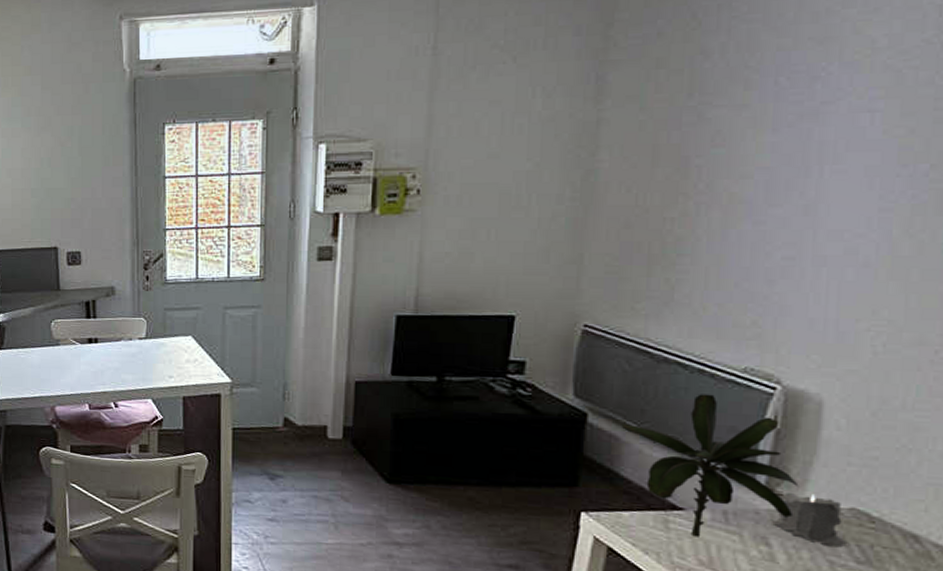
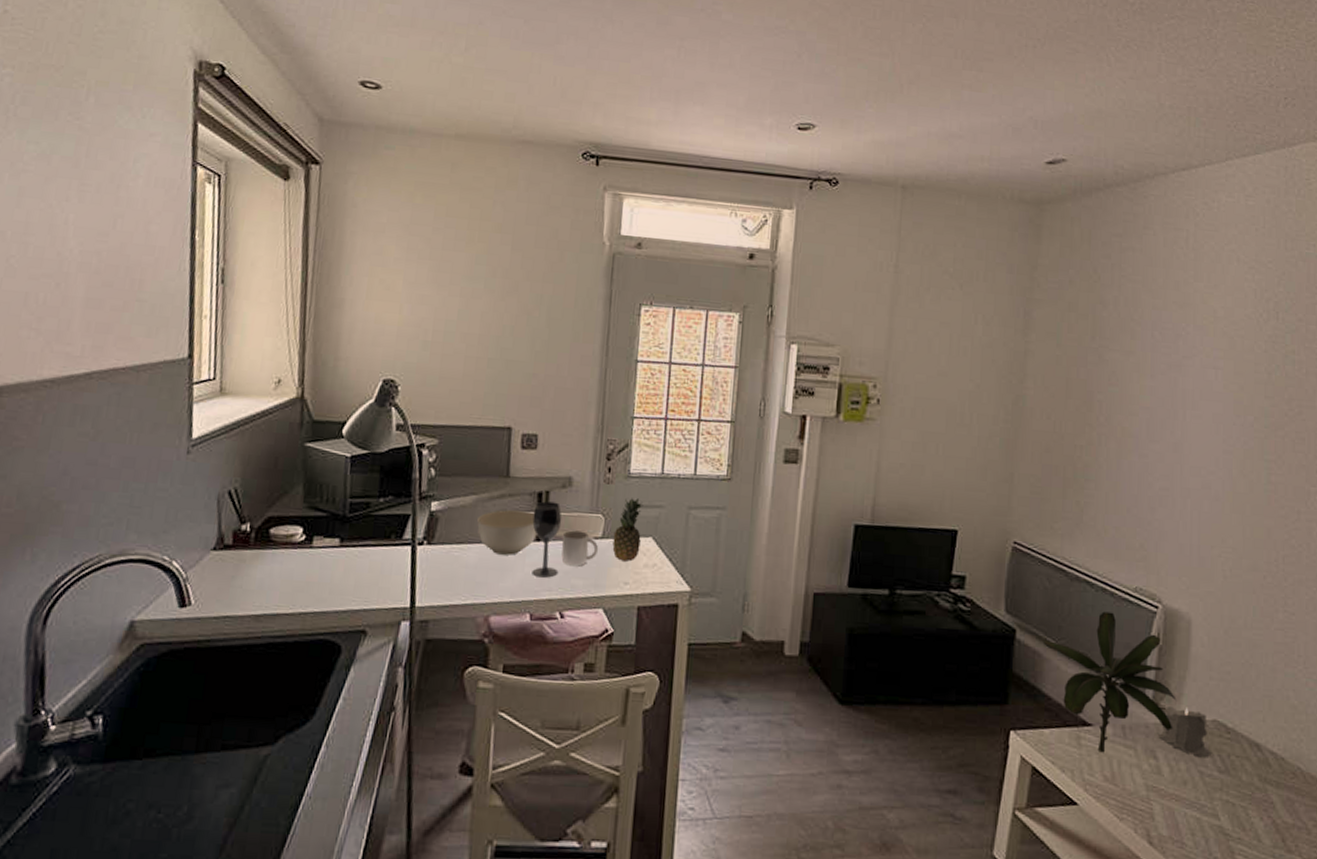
bowl: none [36,317,88,356] -> present [476,509,537,555]
wine glass: none [83,309,110,375] -> present [532,501,562,579]
mug: none [110,333,144,364] -> present [561,530,599,567]
fruit: none [156,302,181,359] -> present [612,498,644,563]

